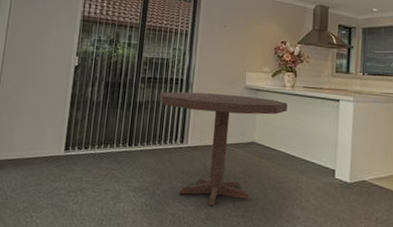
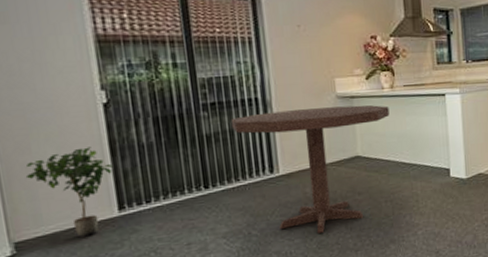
potted plant: none [12,96,70,167] -> present [25,147,113,238]

